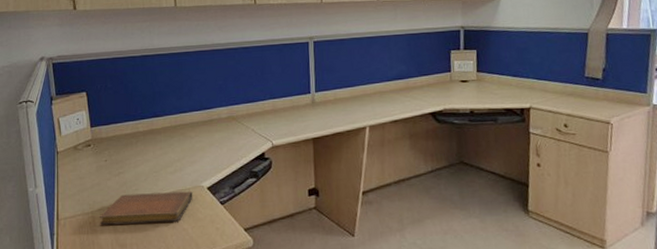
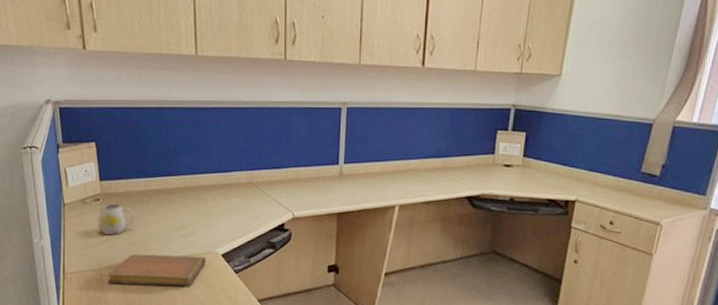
mug: none [90,148,123,178] -> present [98,204,133,234]

